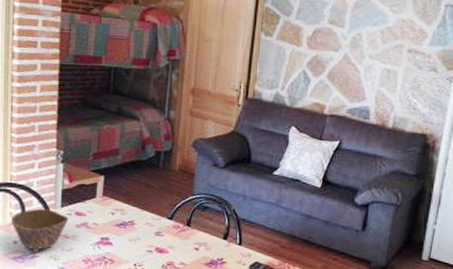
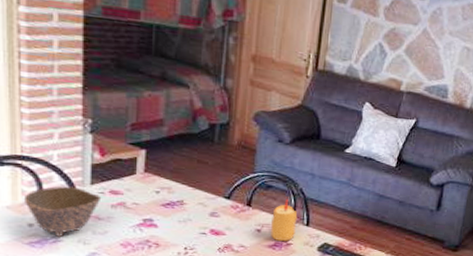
candle: none [207,219,231,259] -> present [270,199,298,241]

